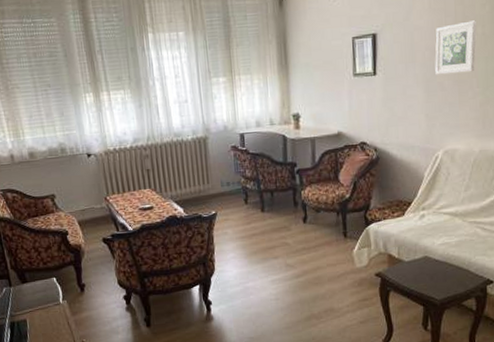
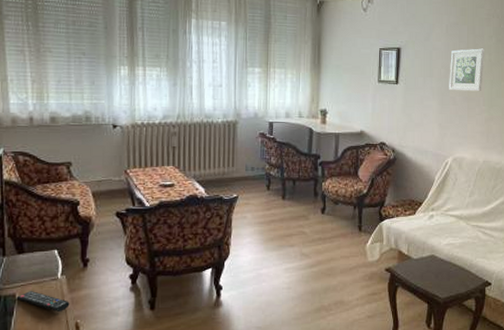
remote control: none [27,316,74,334] -> present [16,291,70,313]

